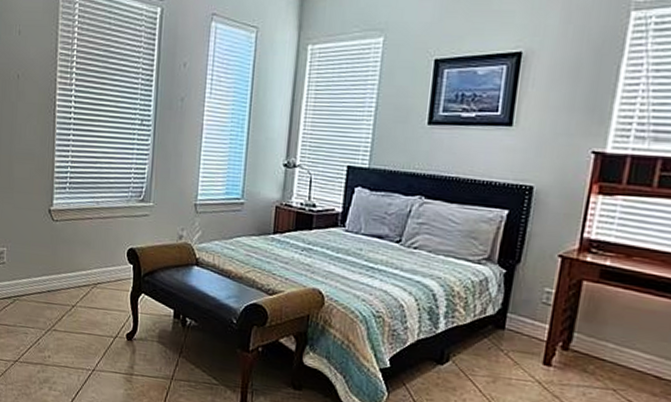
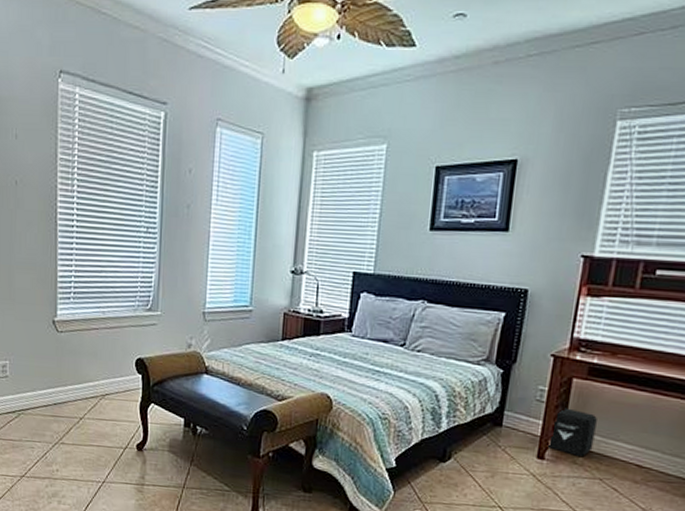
air purifier: none [555,312,610,366] -> present [548,408,597,458]

